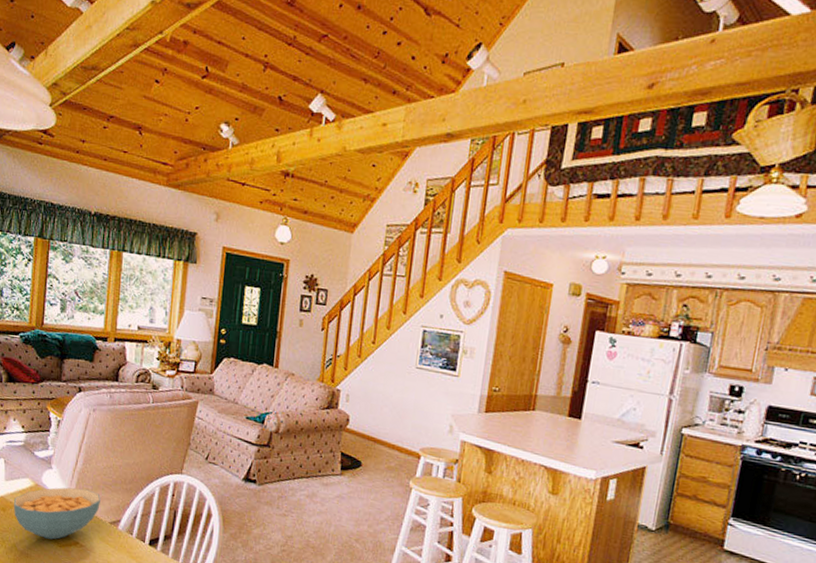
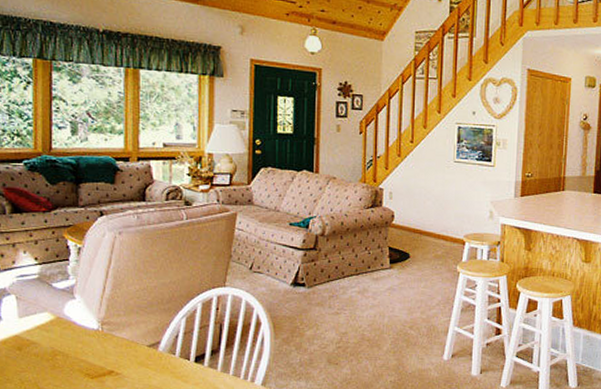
cereal bowl: present [13,487,101,540] -> none [31,315,135,372]

